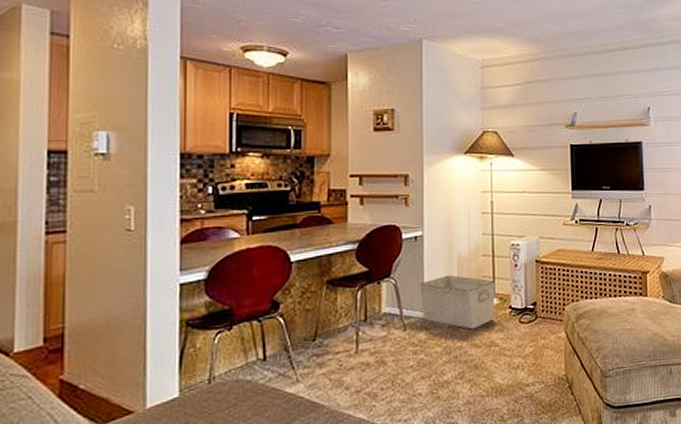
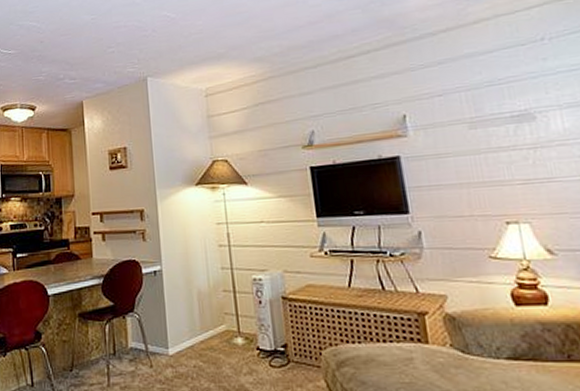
storage bin: present [419,275,497,330] -> none [162,311,241,371]

